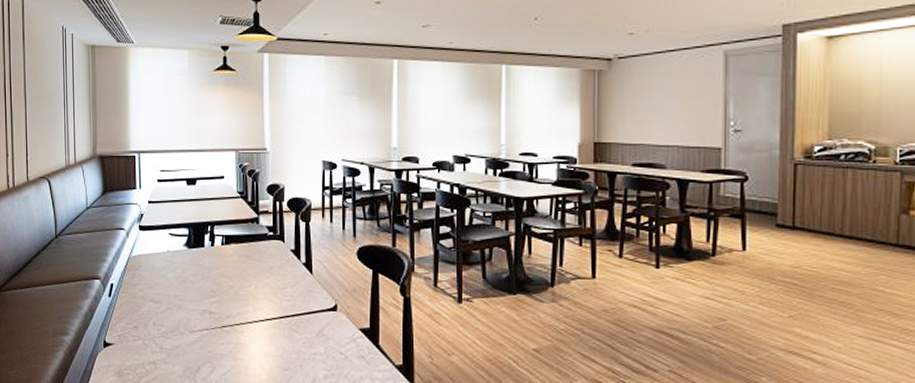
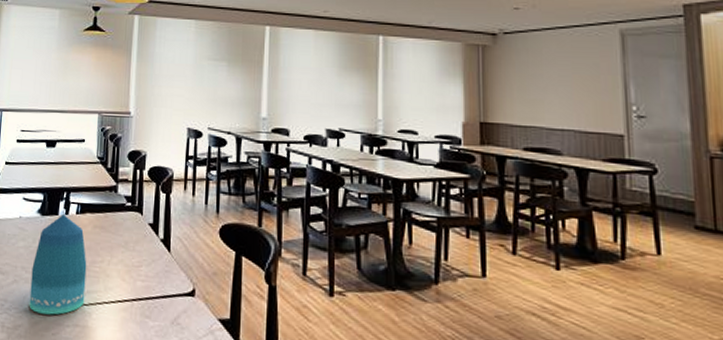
vase: none [184,246,236,336] -> present [29,214,87,315]

